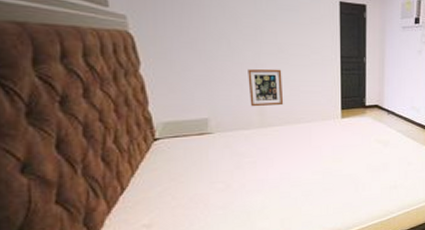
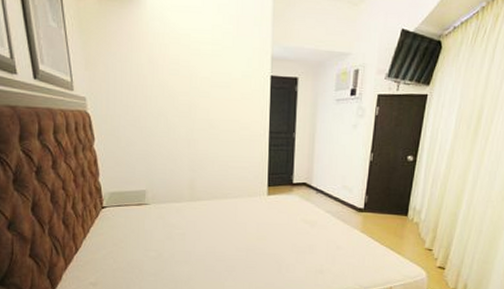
picture frame: present [248,68,284,107] -> none [181,144,213,181]

